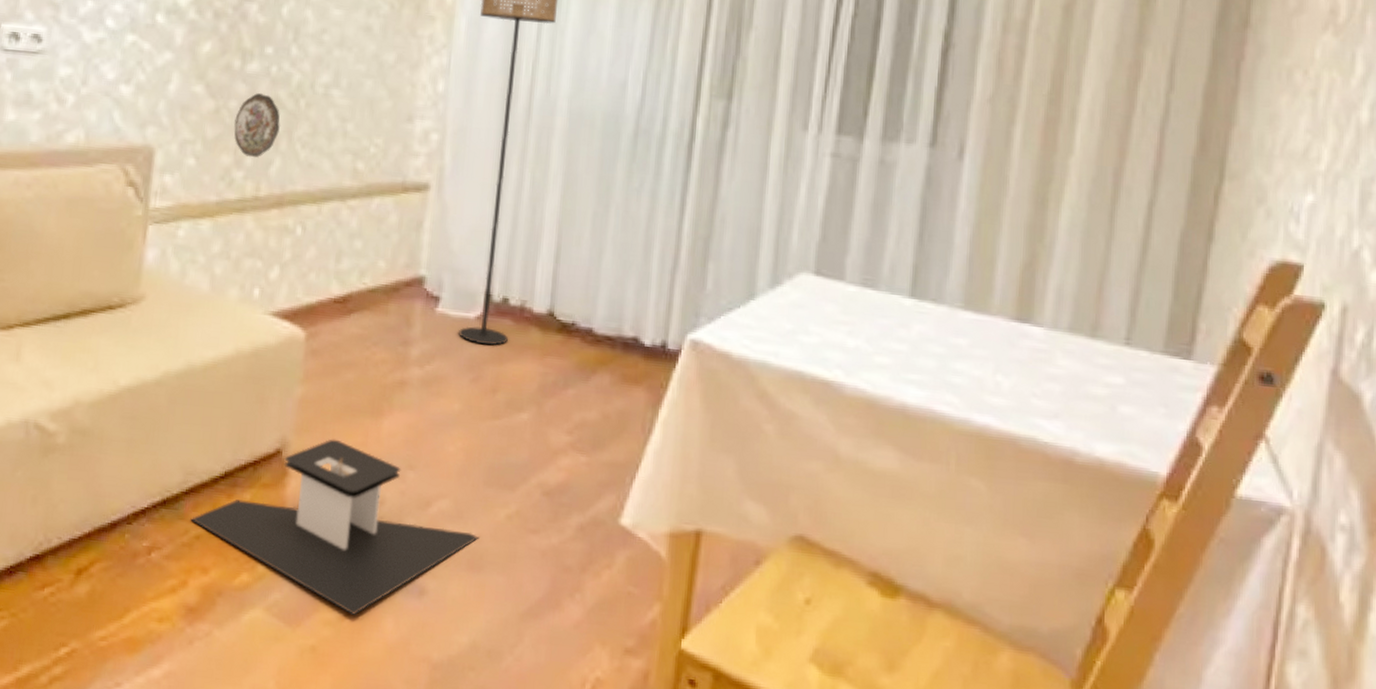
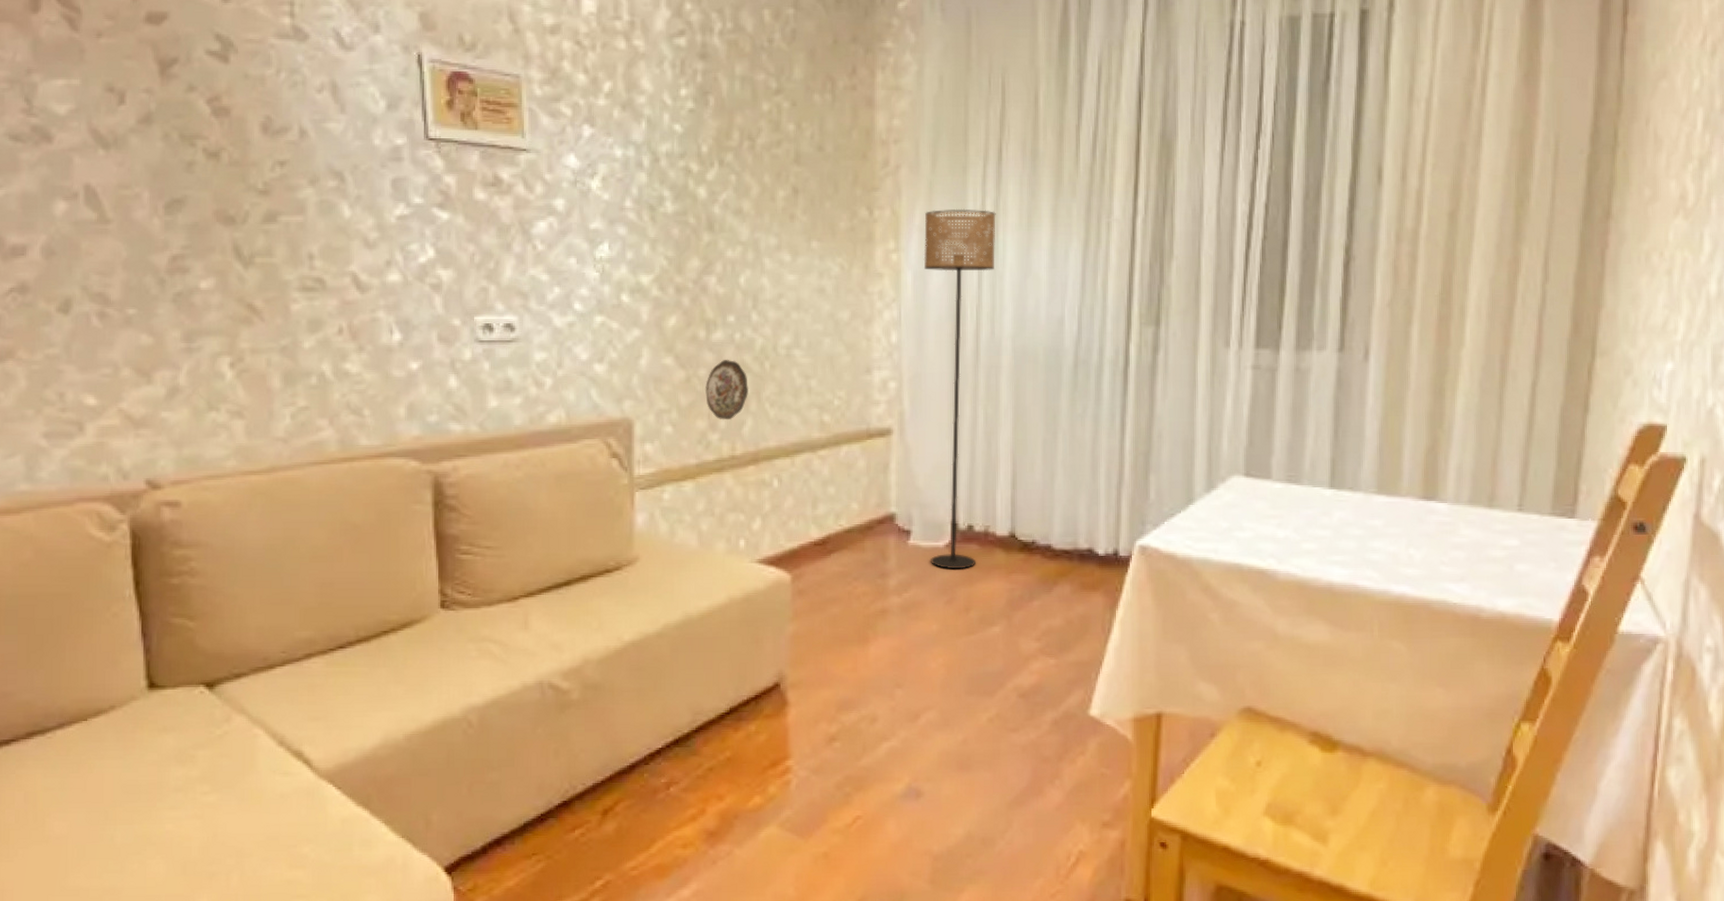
side table: present [190,439,479,615] -> none [702,668,966,821]

